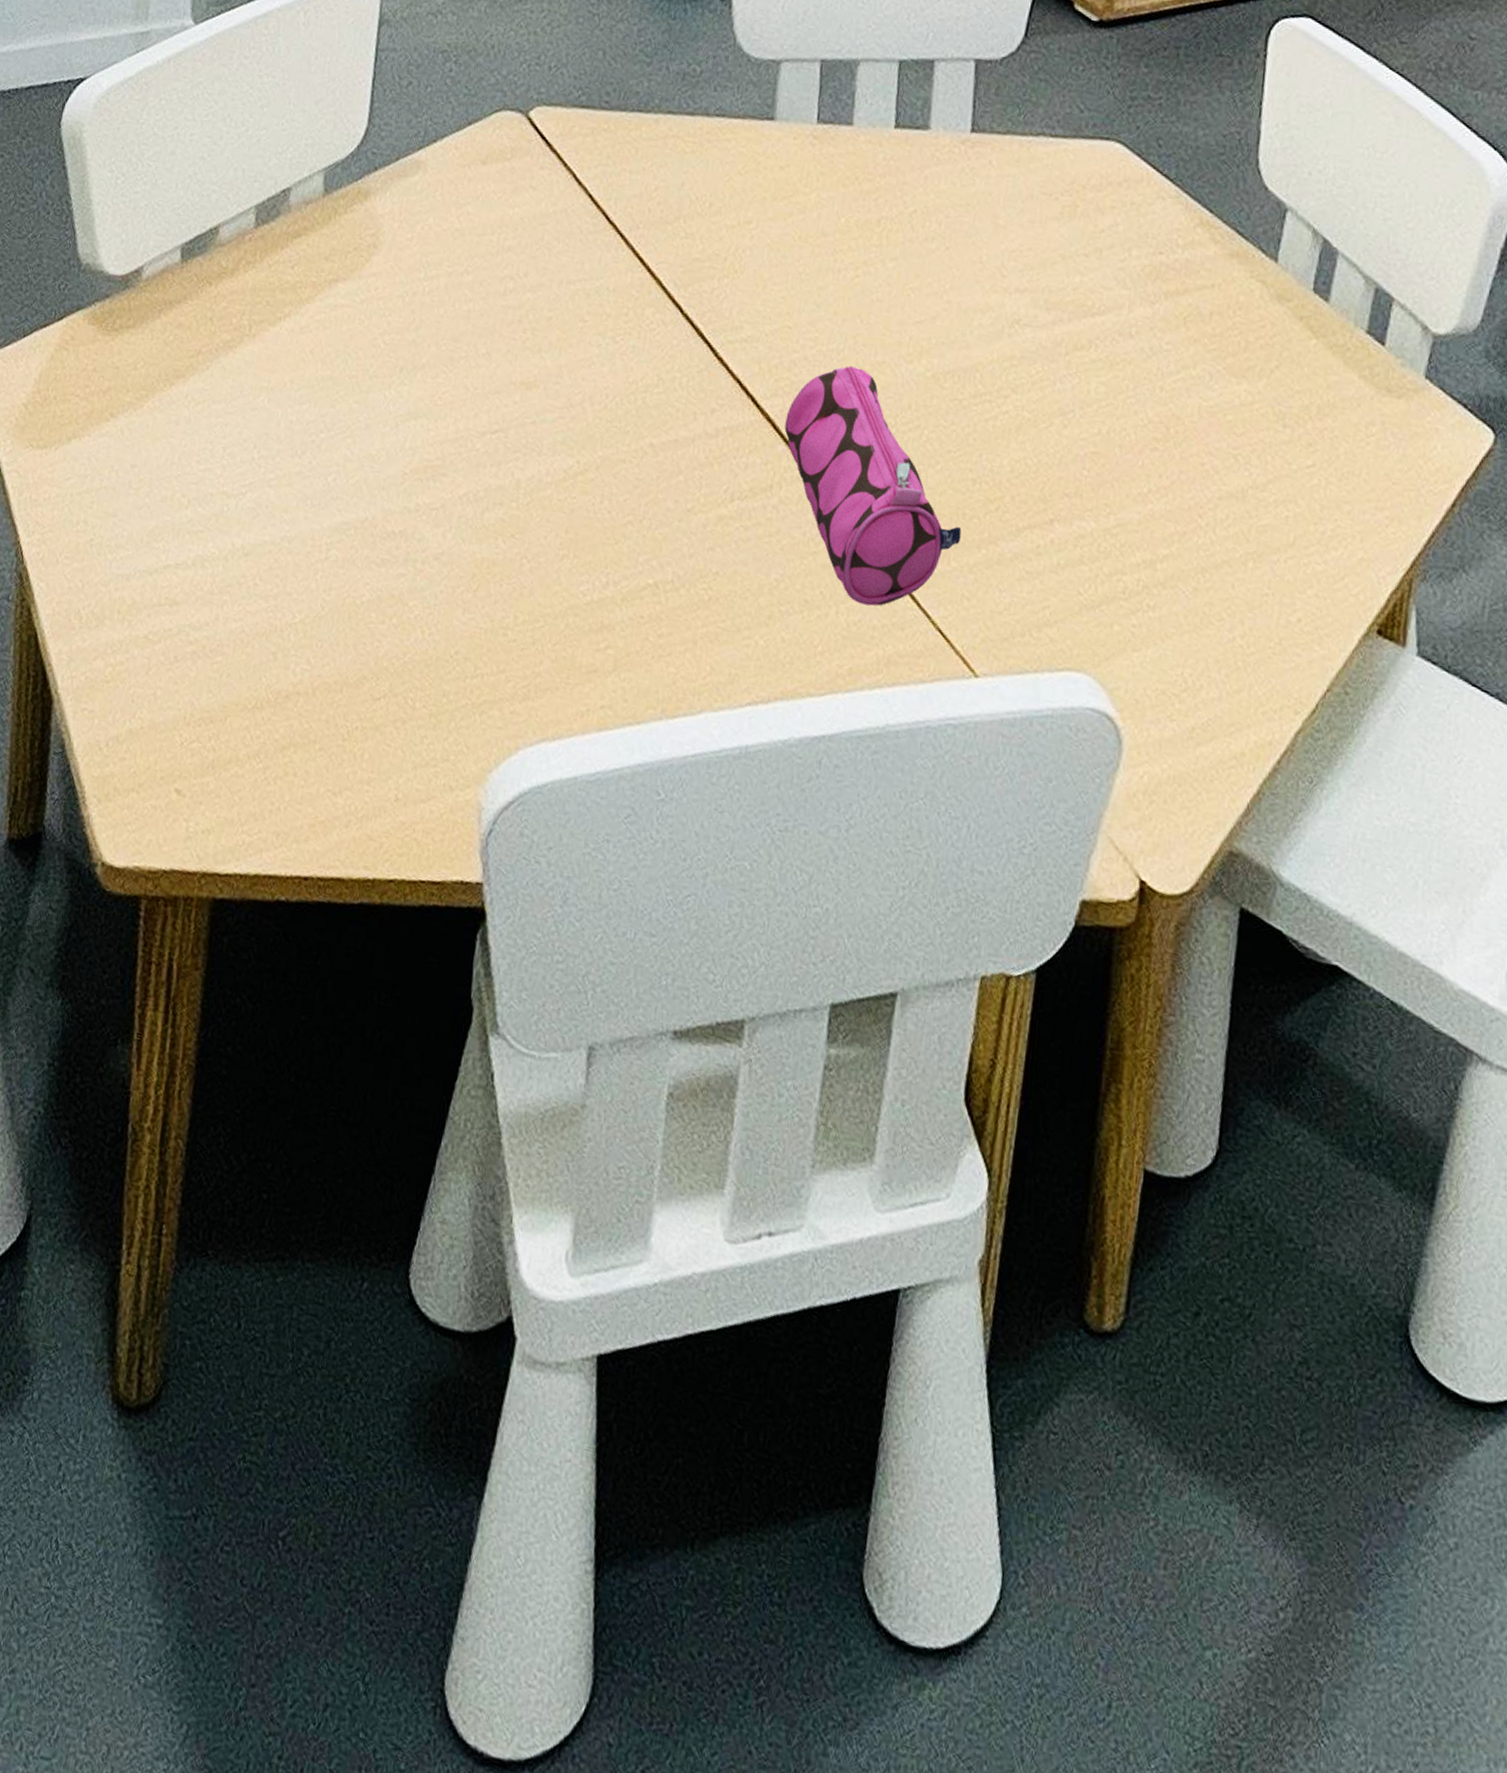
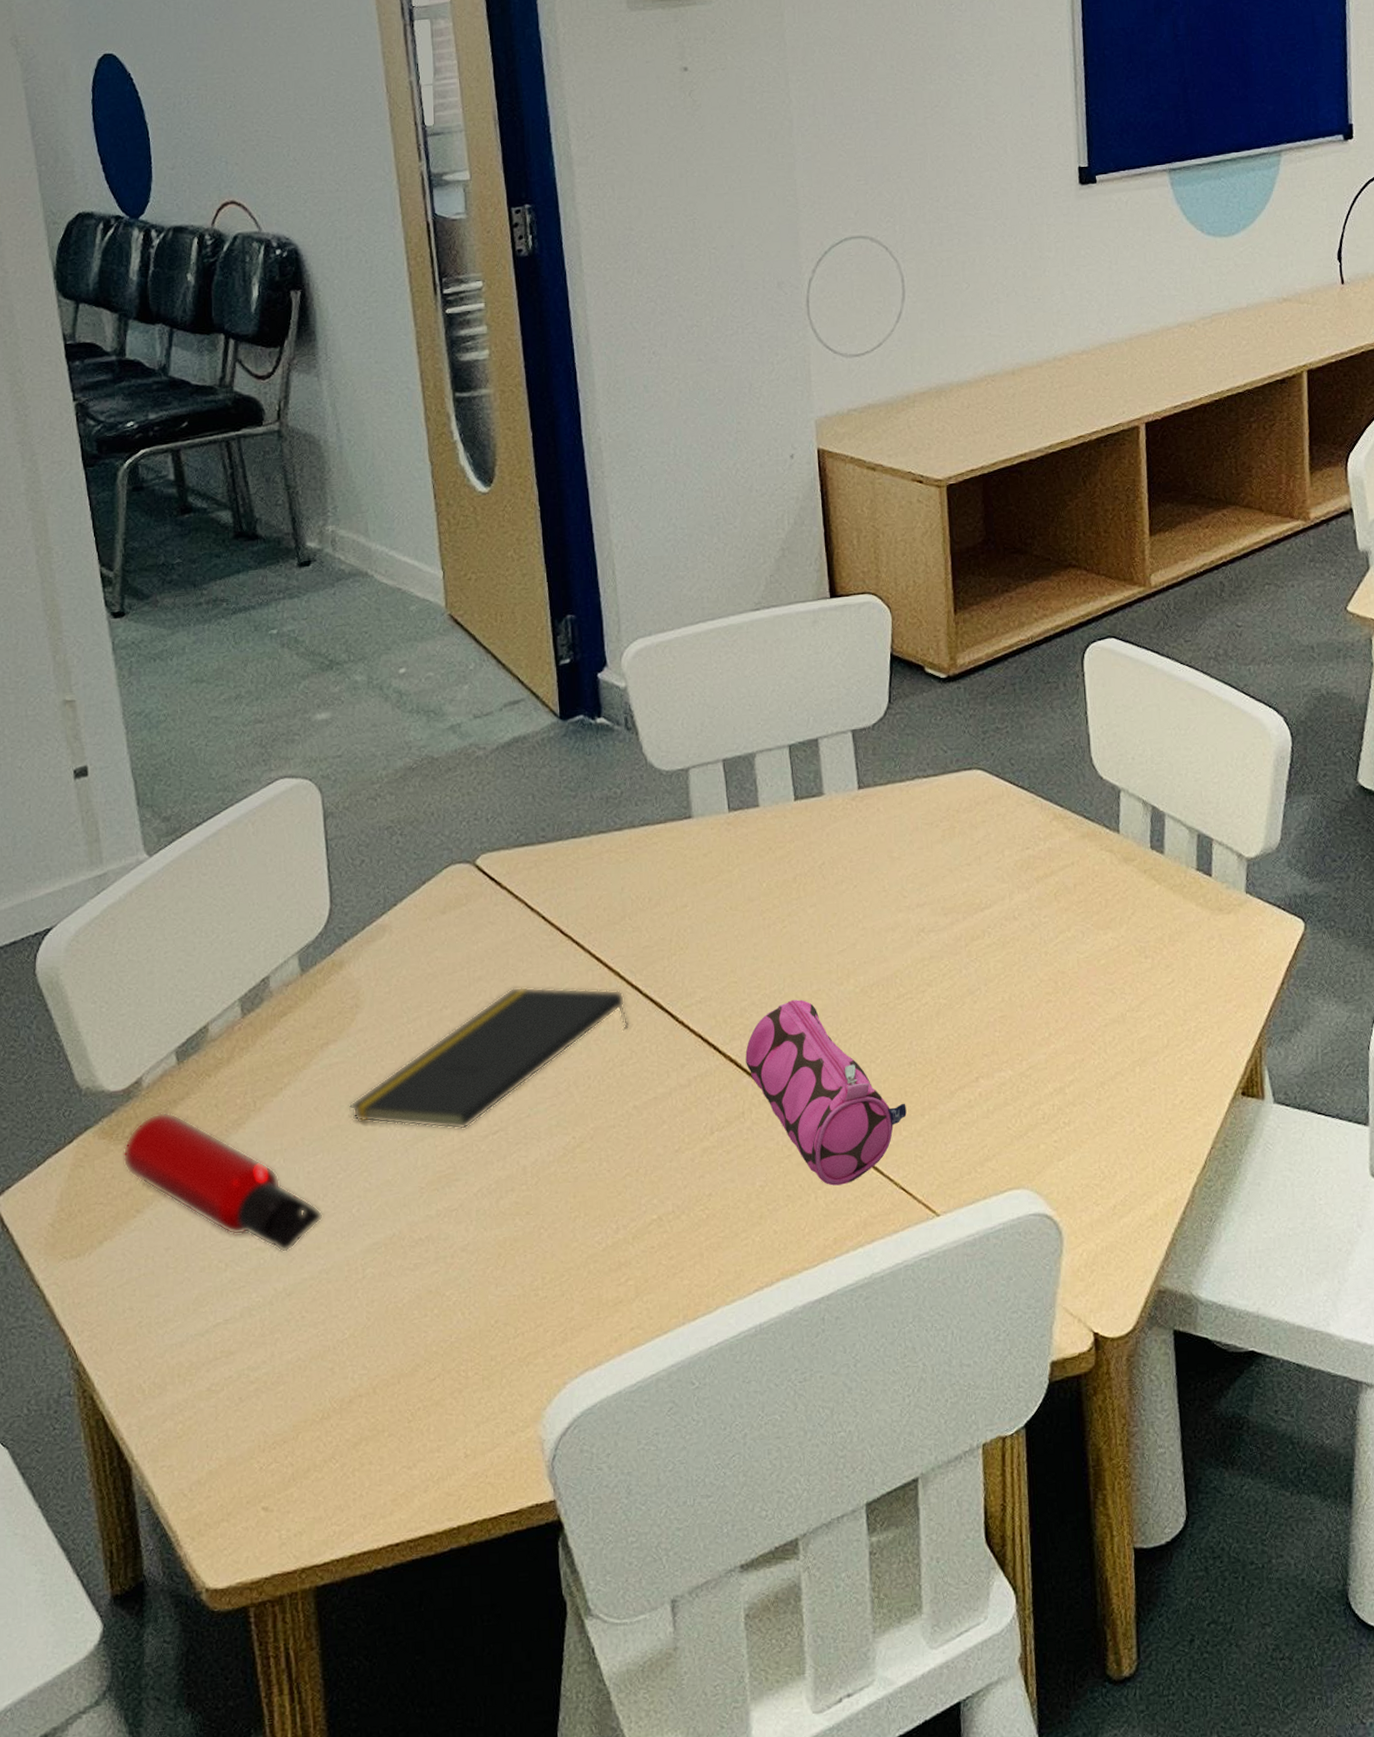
water bottle: none [107,311,298,506] -> present [123,1112,323,1252]
notepad: none [346,268,663,420] -> present [349,986,629,1130]

